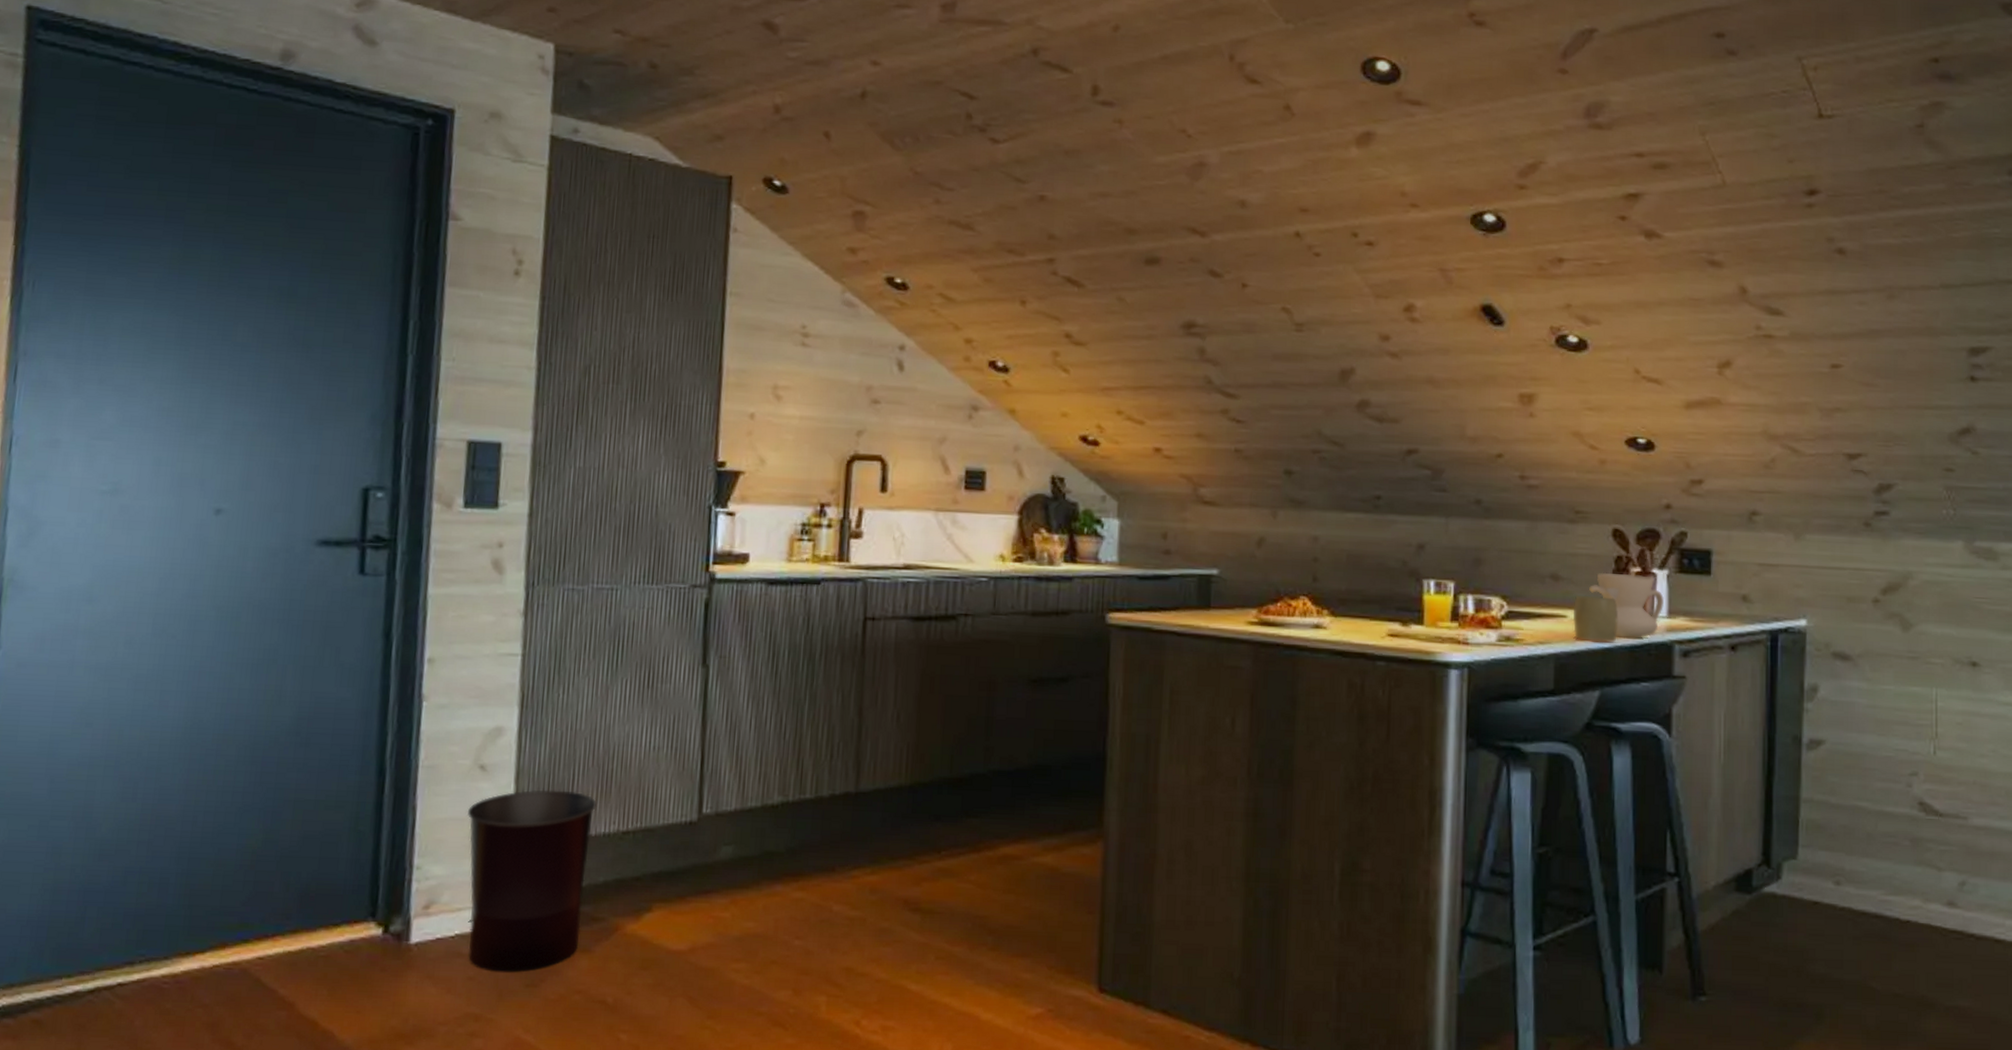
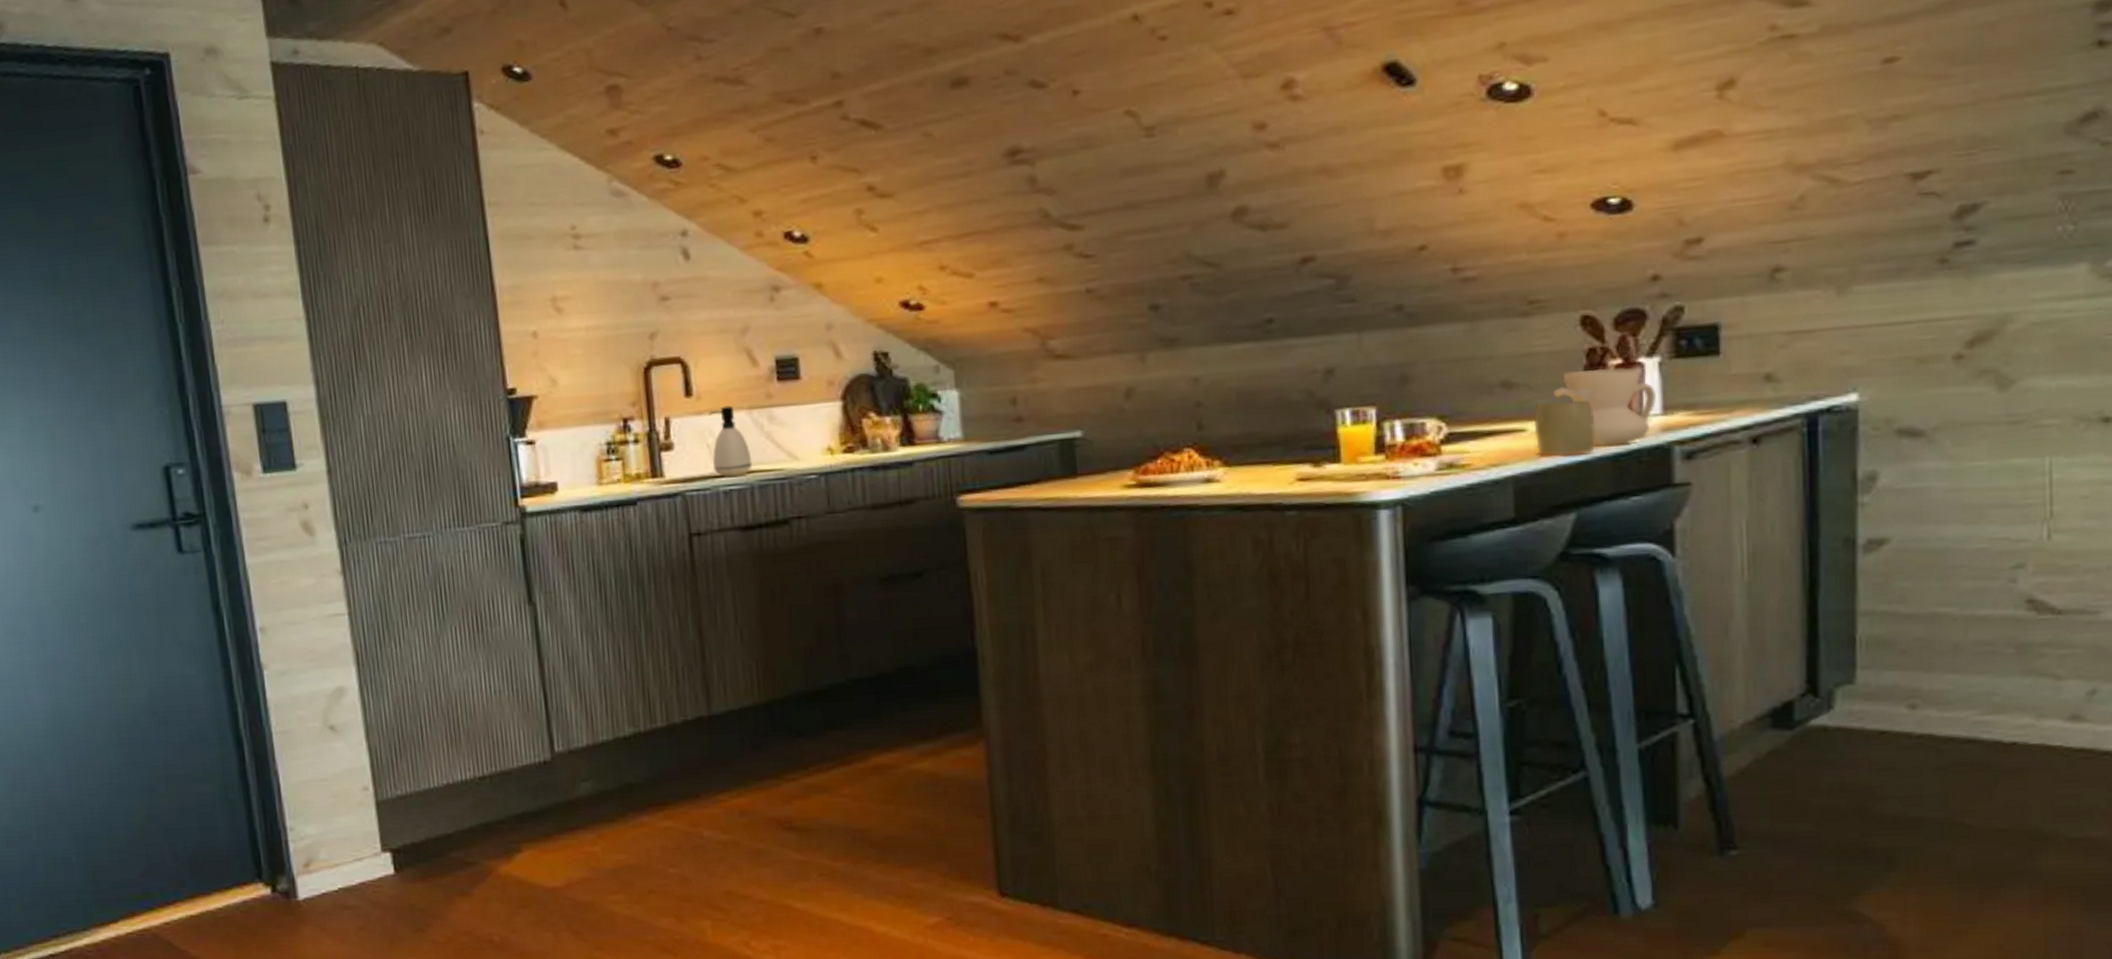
waste bin: present [468,790,597,971] -> none [327,742,456,919]
soap dispenser: none [896,505,932,571] -> present [708,405,753,478]

